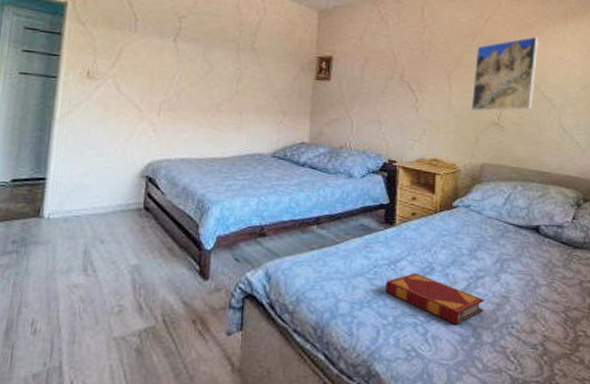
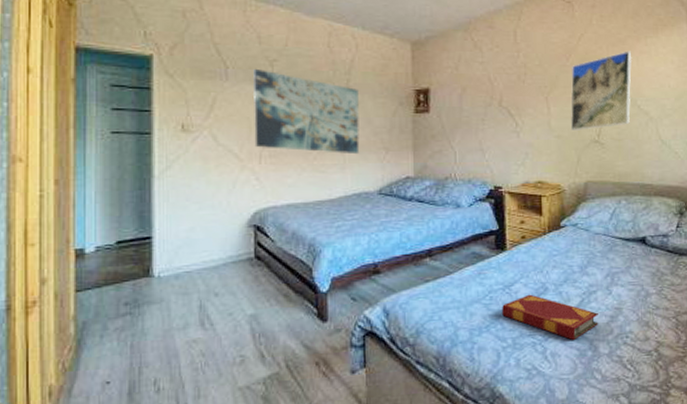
wall art: none [155,23,262,116] -> present [253,68,360,155]

